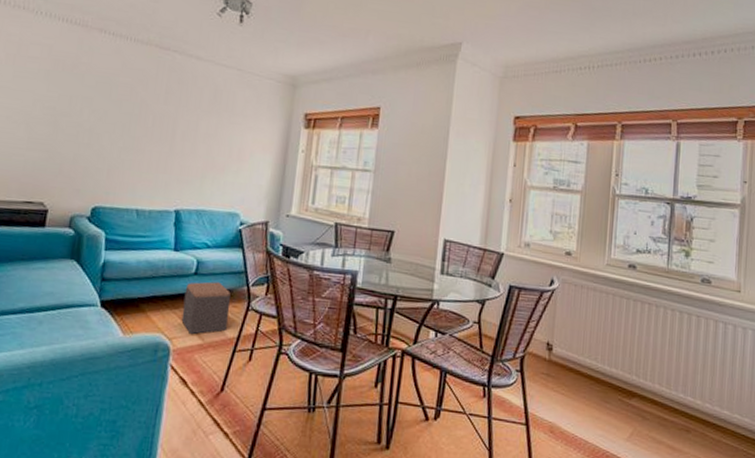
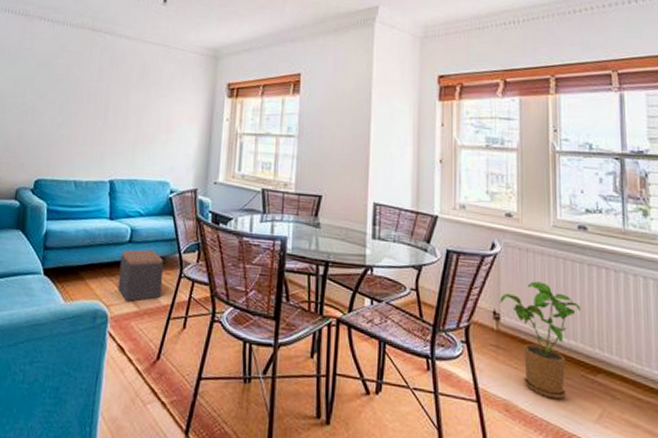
house plant: none [553,315,624,421] -> present [500,281,580,400]

